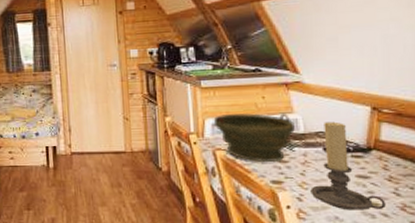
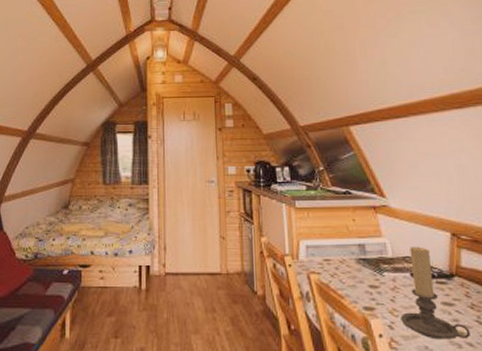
bowl: present [213,113,295,163] -> none [307,236,384,288]

